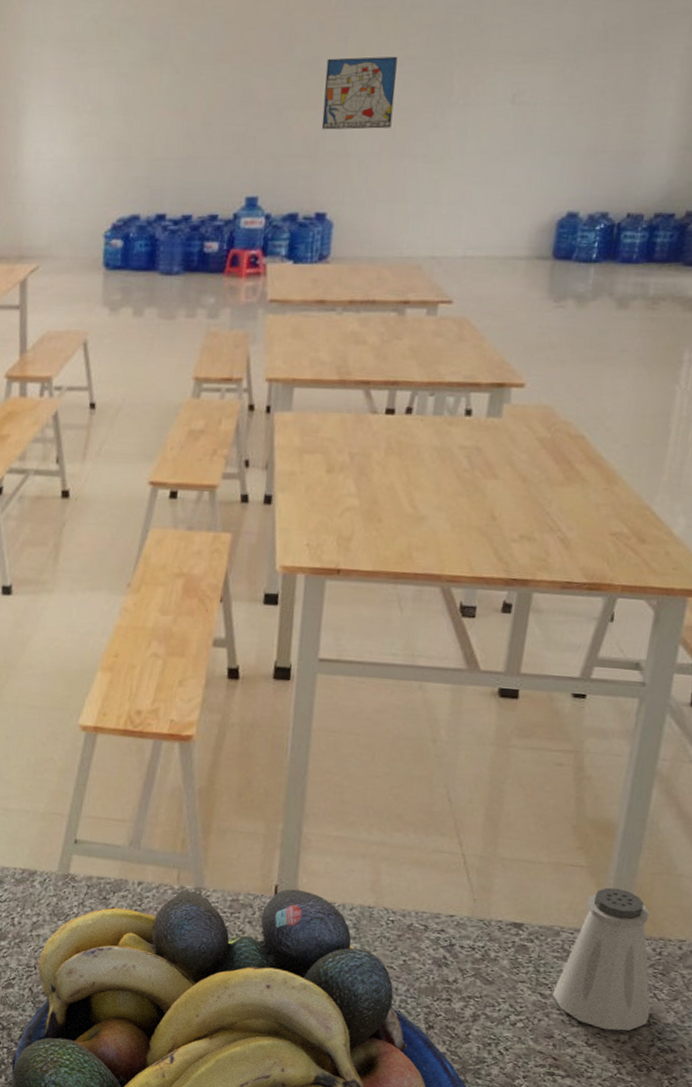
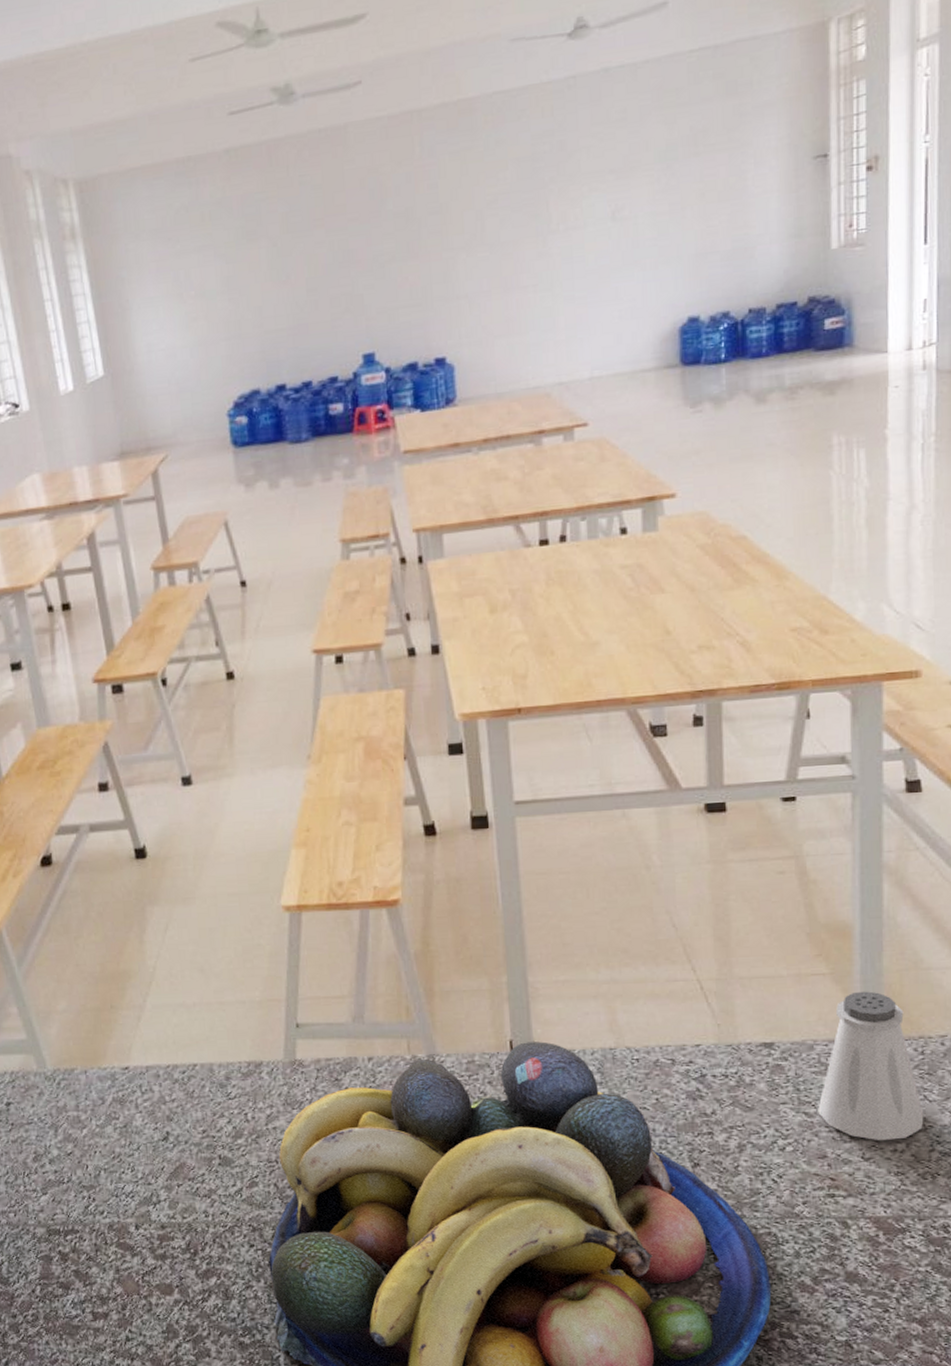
wall art: present [322,56,398,130] -> none [421,193,496,277]

